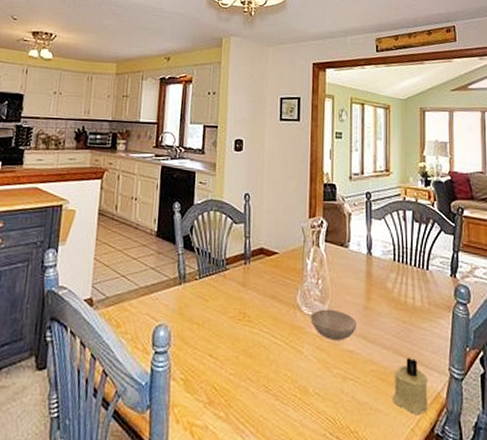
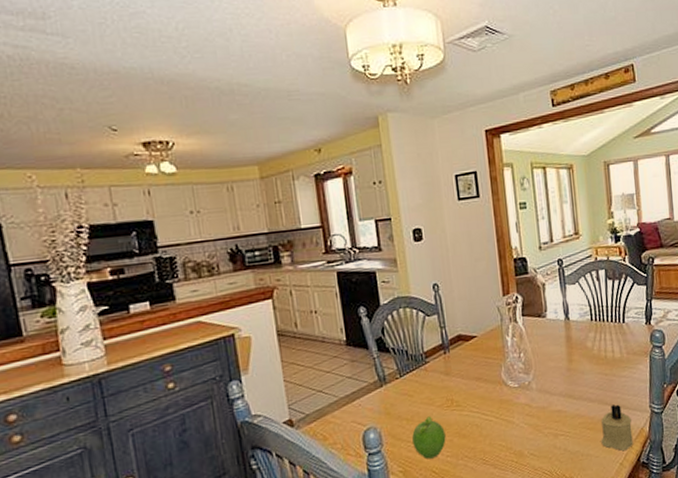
fruit: none [199,326,233,373] -> present [412,416,446,459]
bowl: present [310,309,358,340] -> none [517,377,563,405]

